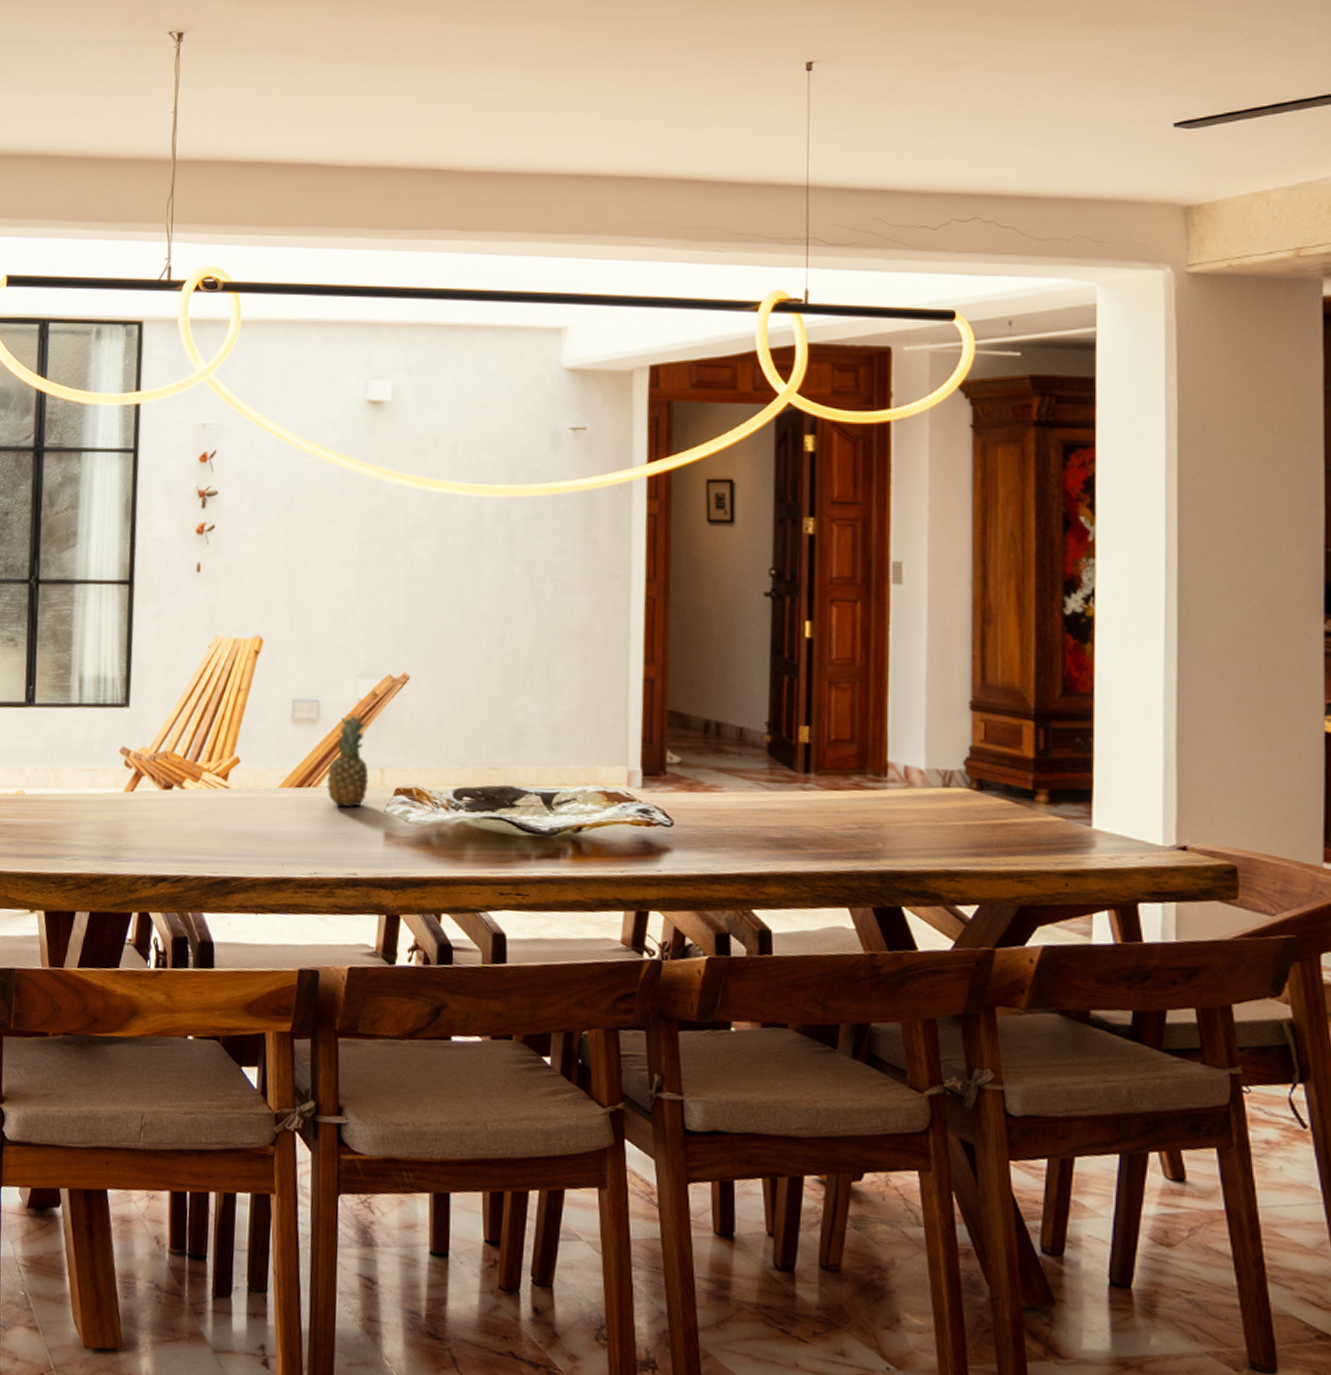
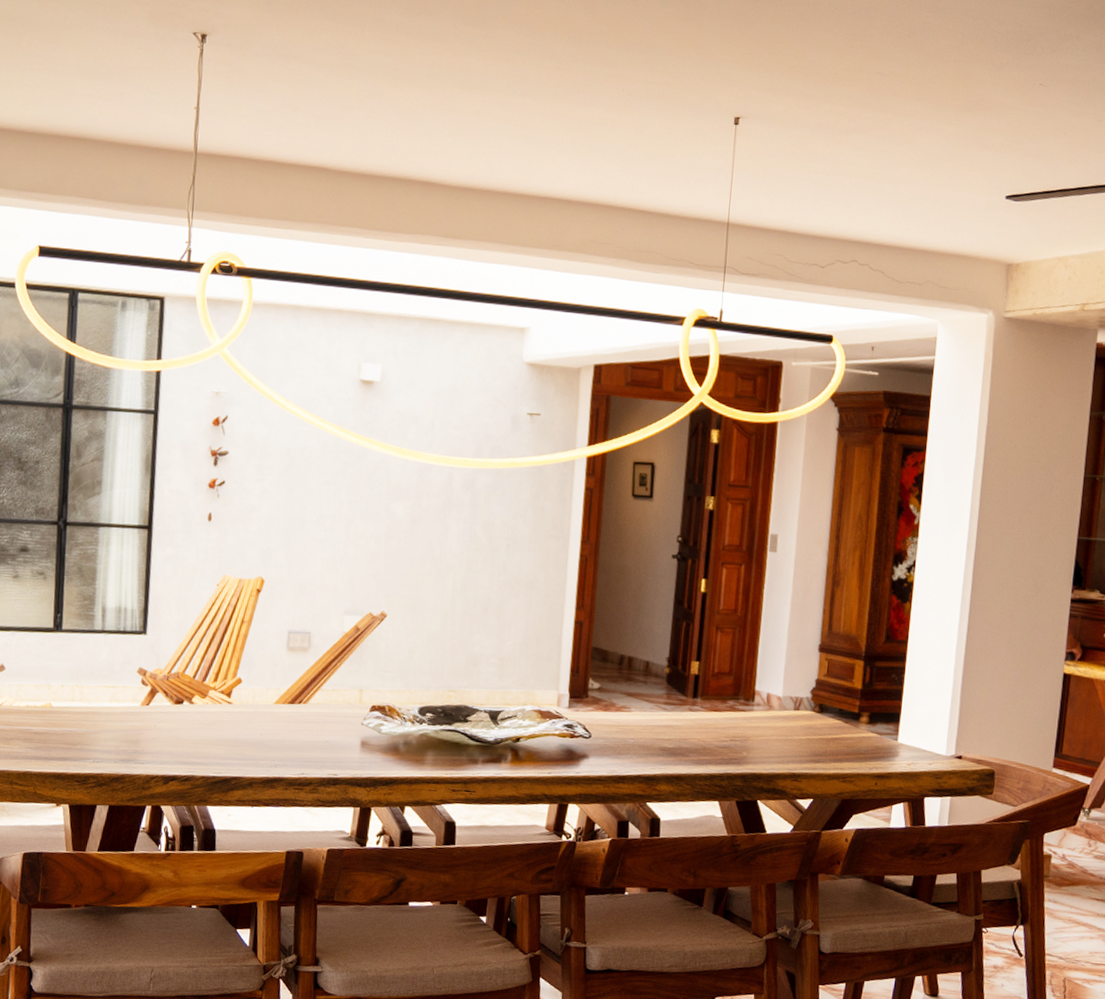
fruit: present [327,713,369,807] -> none [315,644,351,721]

